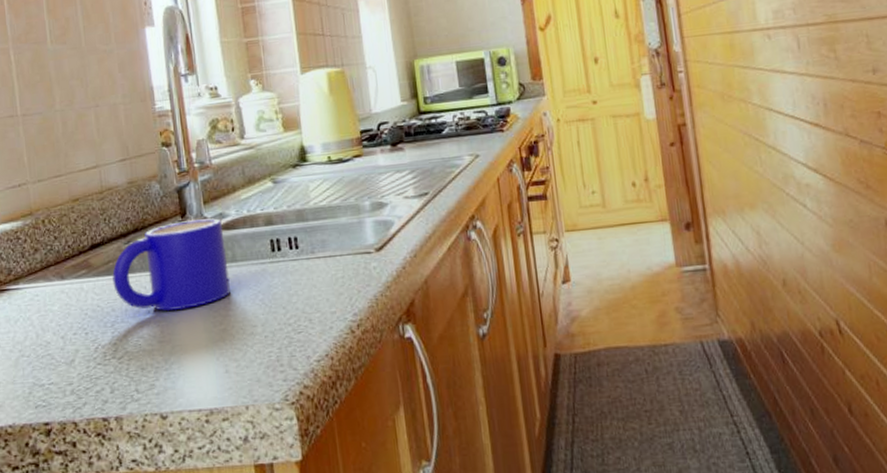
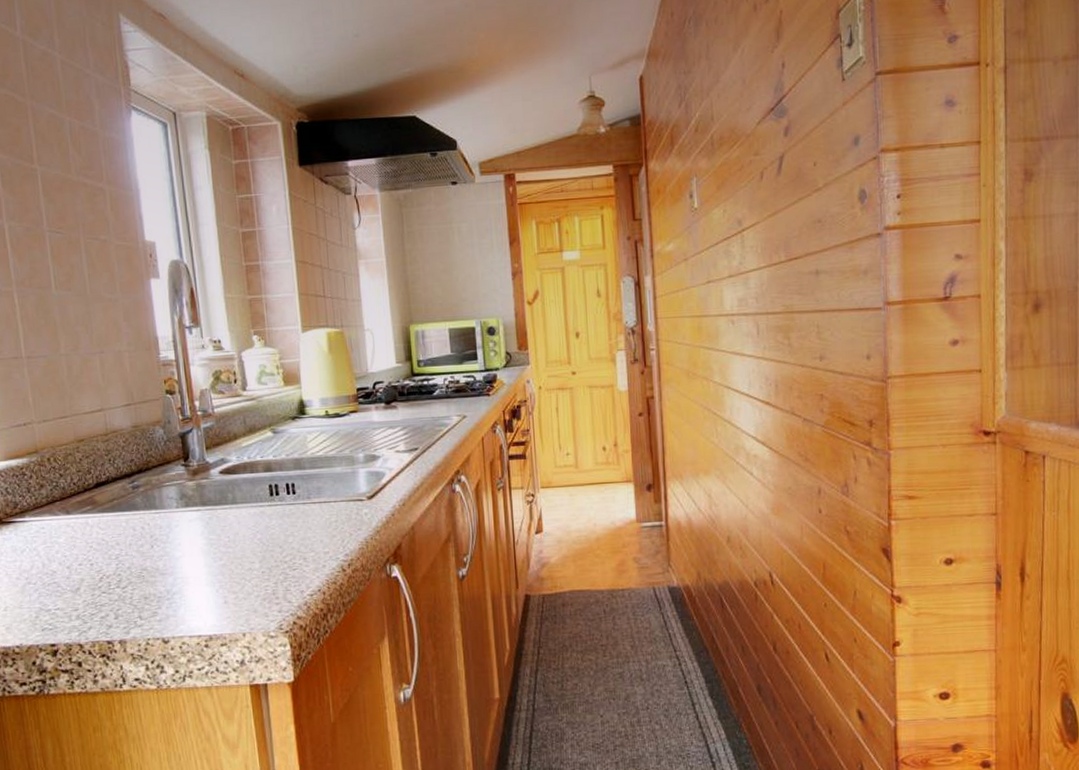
mug: present [112,218,231,312] -> none [117,463,231,547]

